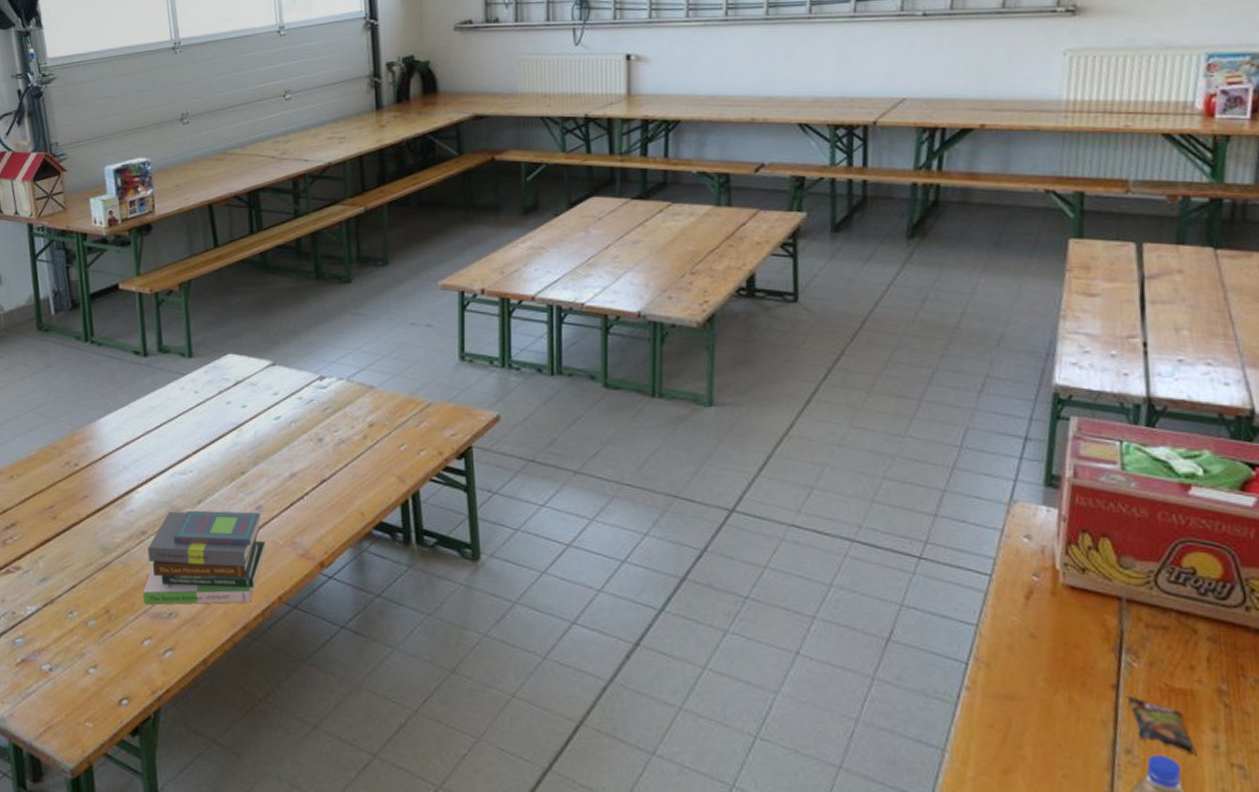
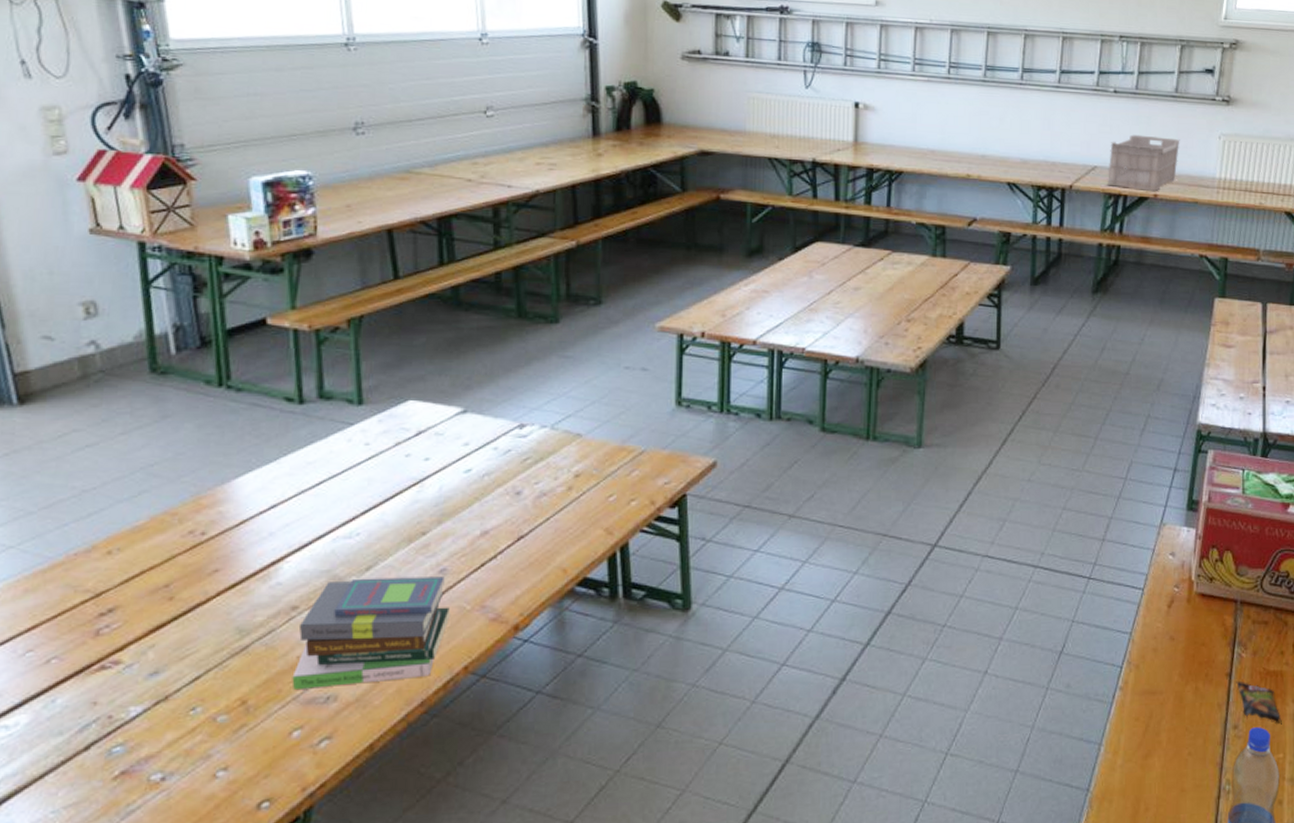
plastic crate: none [919,59,1012,122] -> present [1106,134,1180,192]

